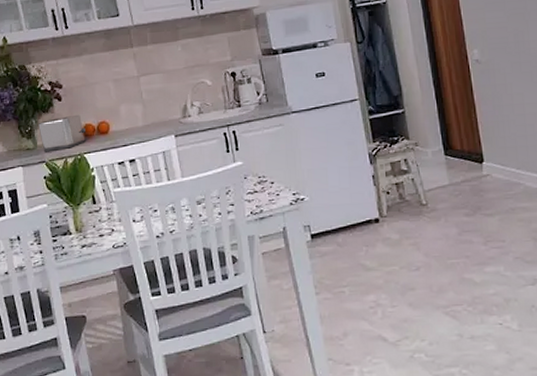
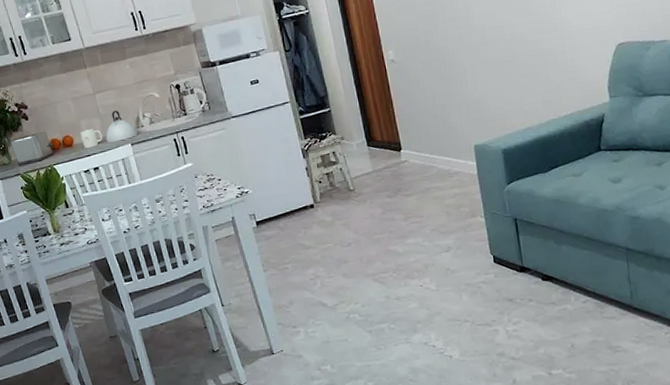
mug: none [118,116,143,138] -> present [80,129,103,149]
kettle: none [146,96,184,133] -> present [105,110,138,144]

